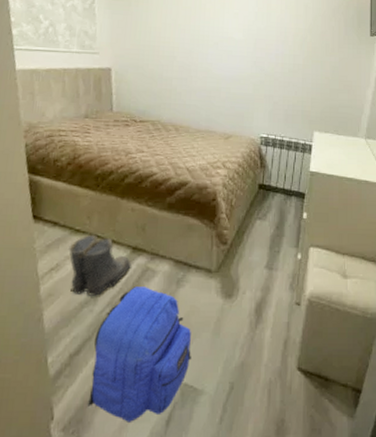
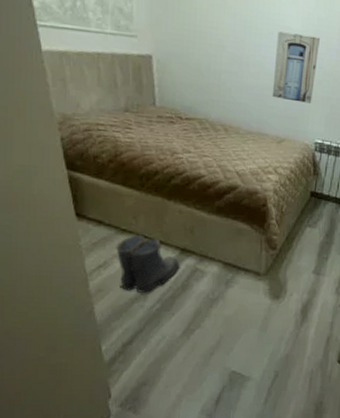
backpack: present [88,287,191,422] -> none [143,285,239,401]
wall art: none [218,42,260,102] -> present [272,31,320,104]

